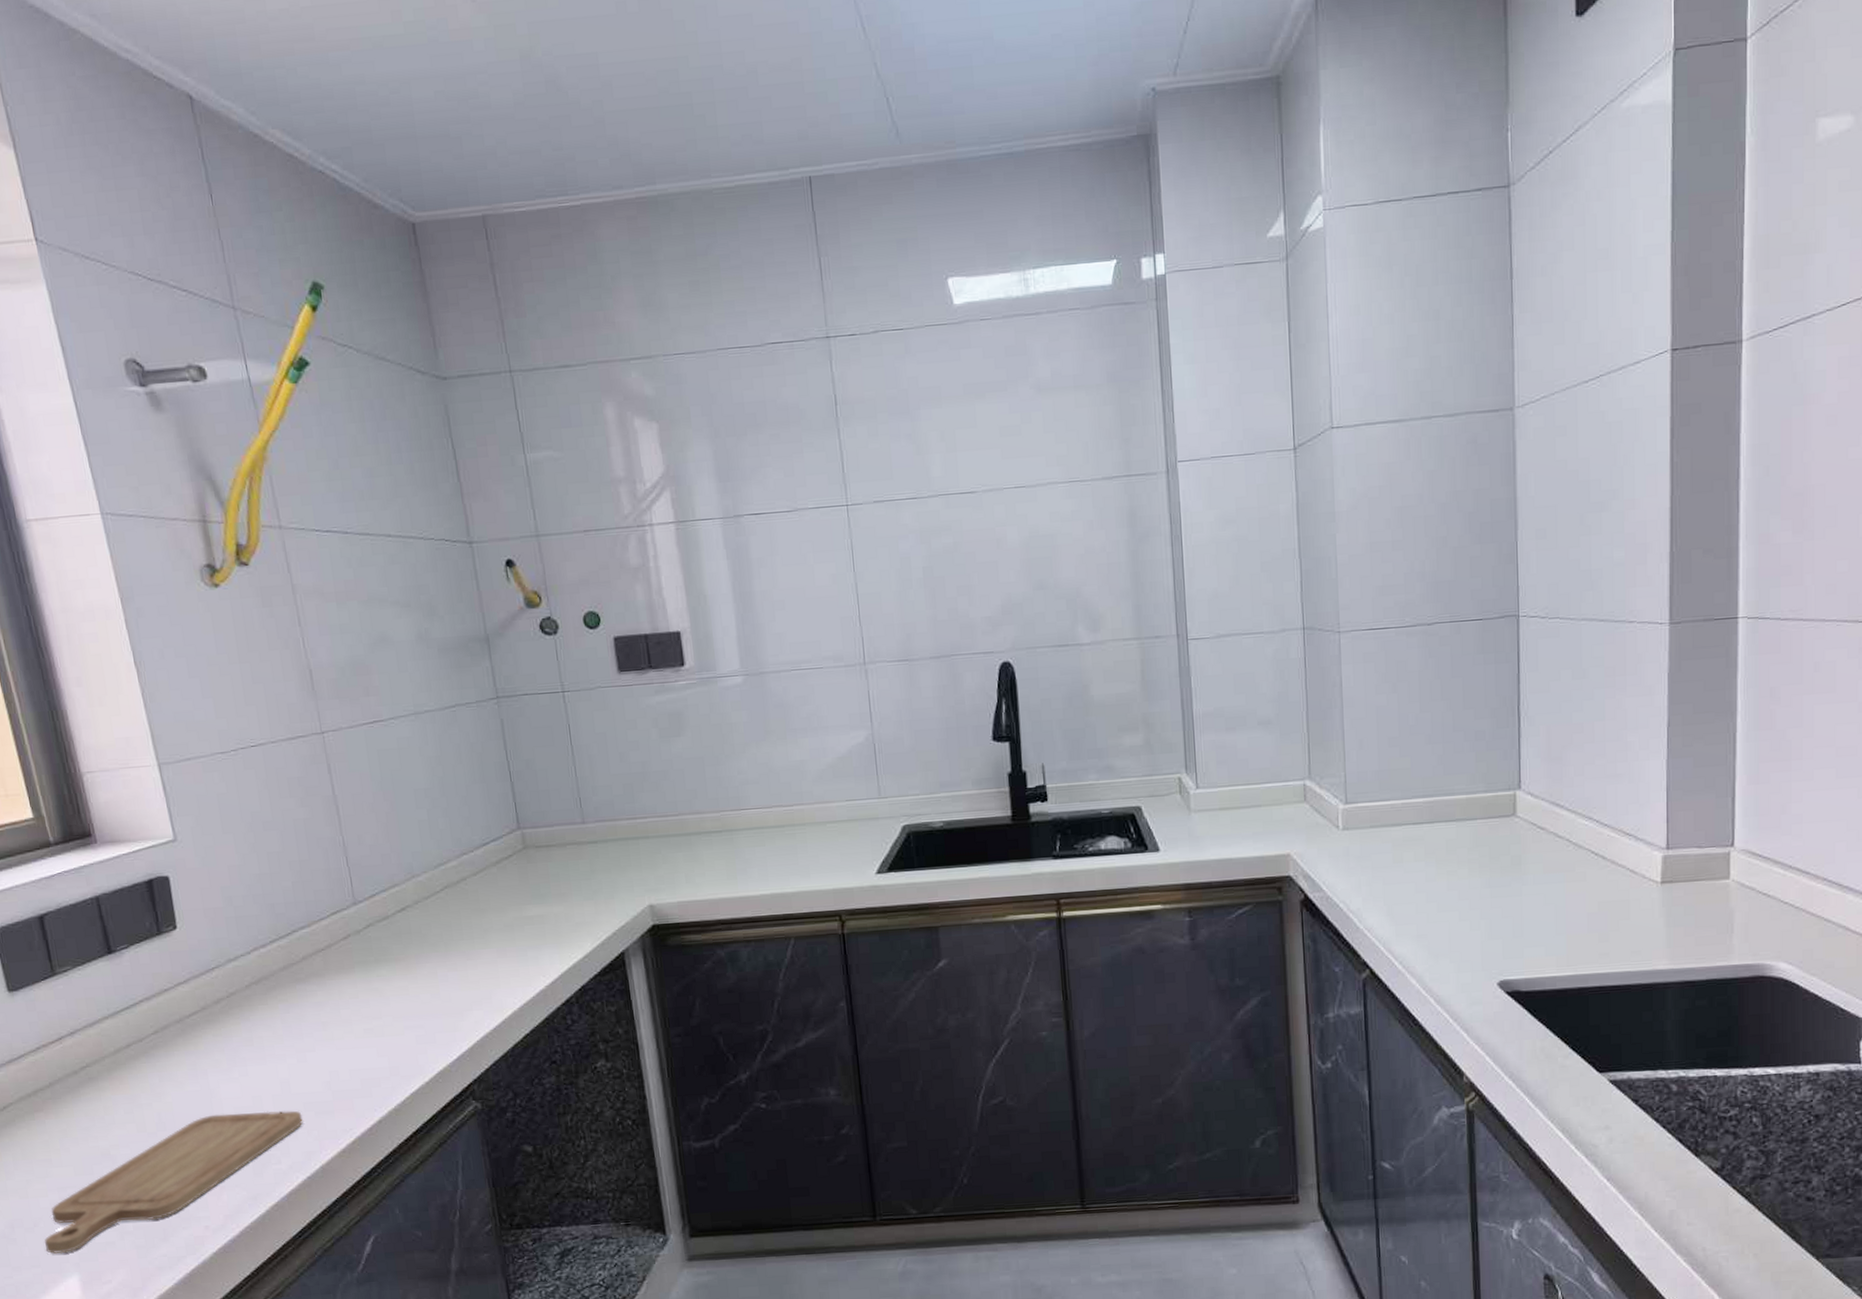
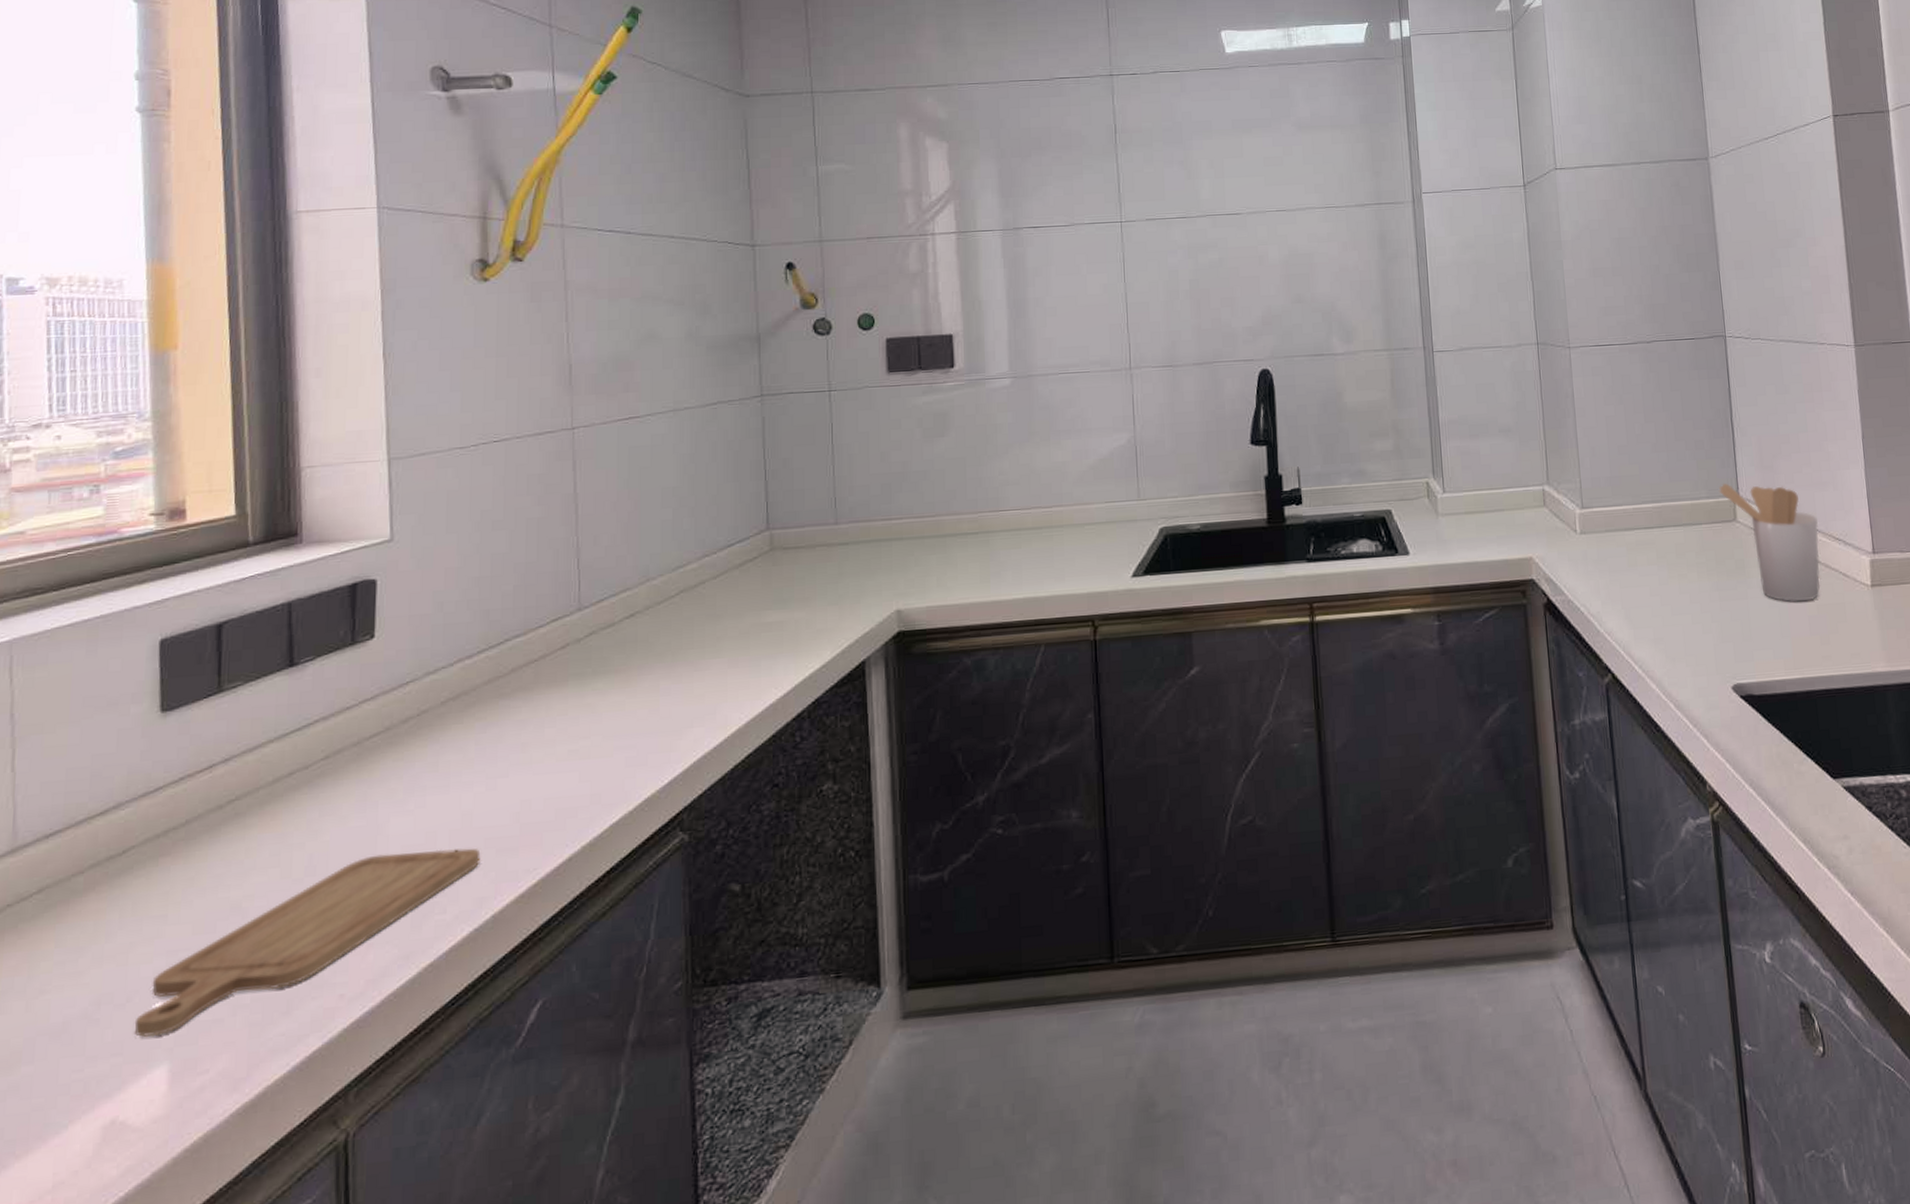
utensil holder: none [1498,775,1607,900] -> present [1718,482,1821,603]

